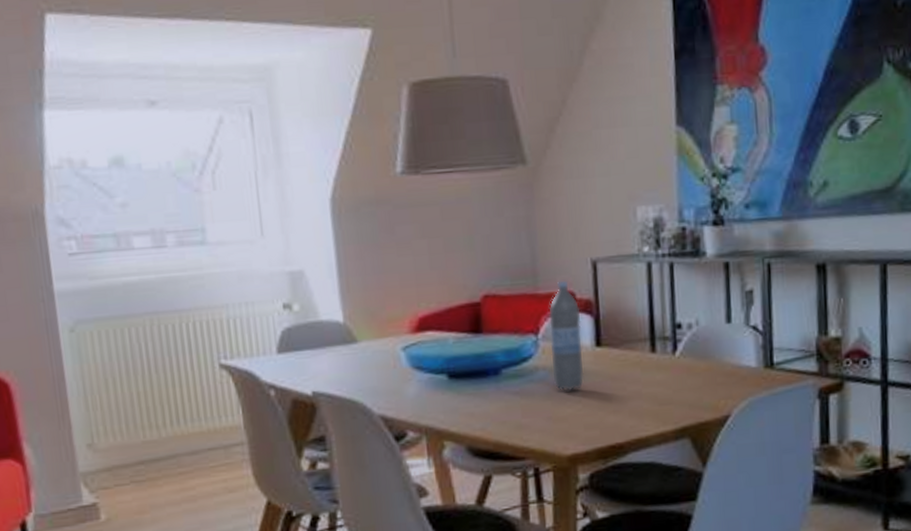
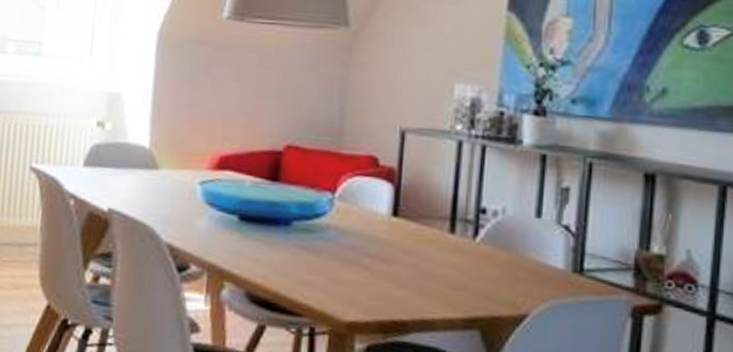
water bottle: present [548,280,584,392] -> none [343,144,382,257]

